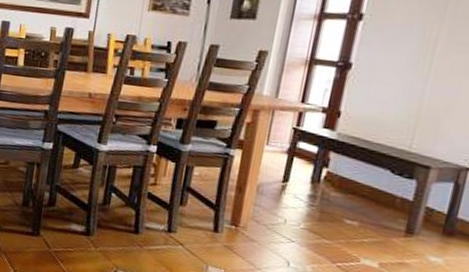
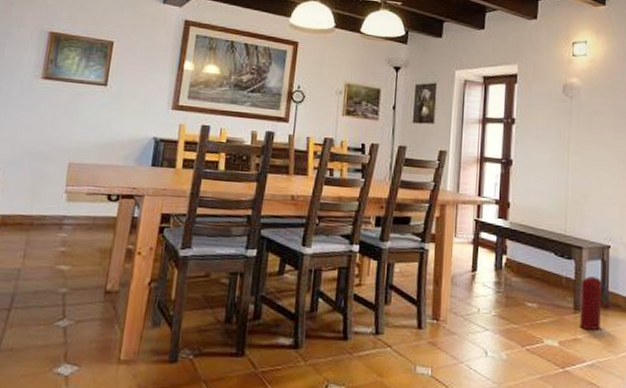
trash can: none [410,199,451,258] -> present [580,276,602,331]

